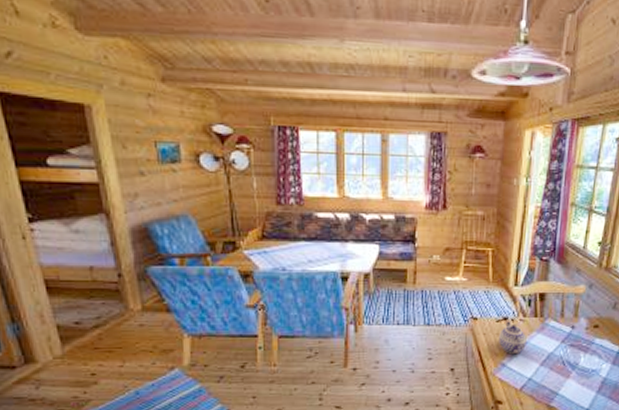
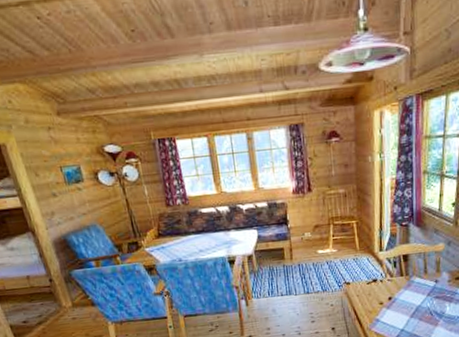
teapot: present [499,321,527,355] -> none [371,282,396,310]

